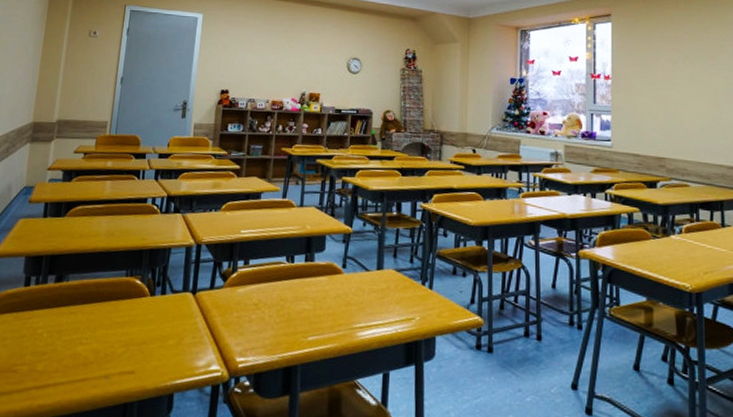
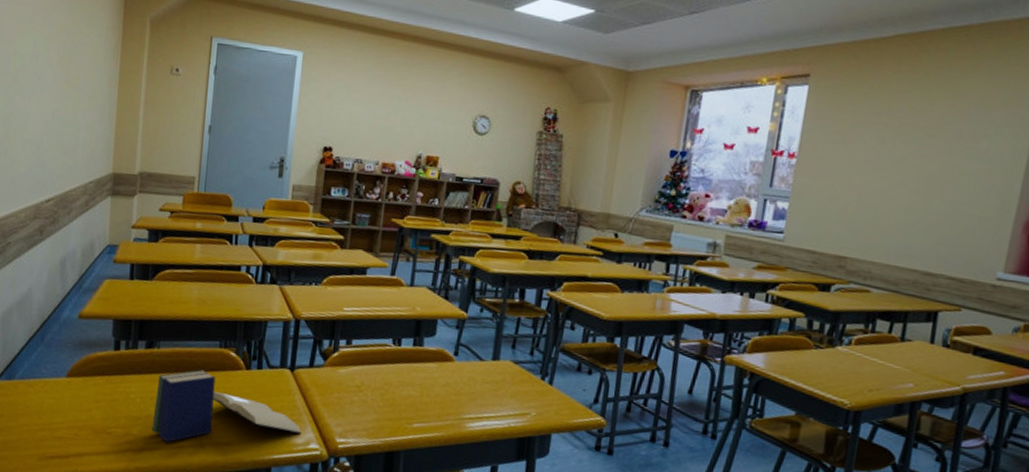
book: none [57,299,204,376] -> present [152,369,302,442]

